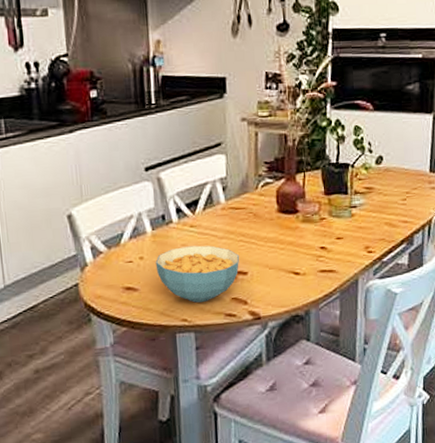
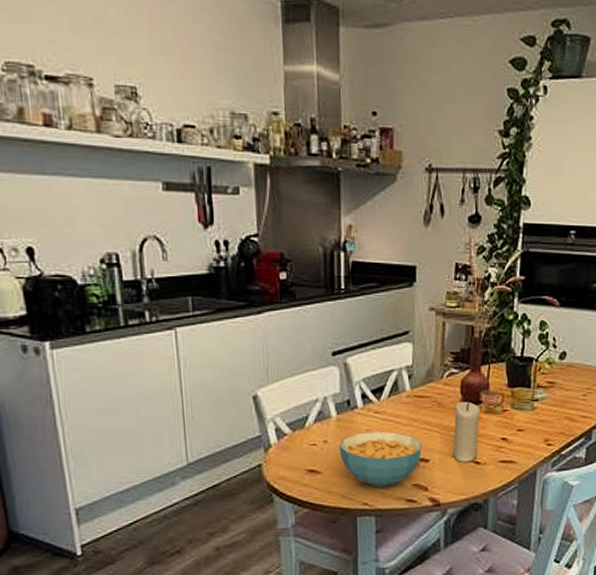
candle: none [271,211,297,274] -> present [453,401,480,462]

